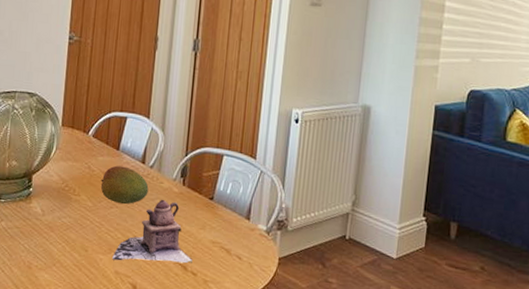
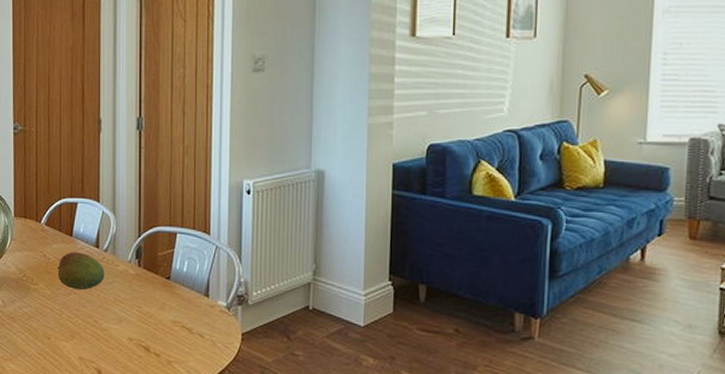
teapot: present [112,199,193,264] -> none [75,282,155,347]

